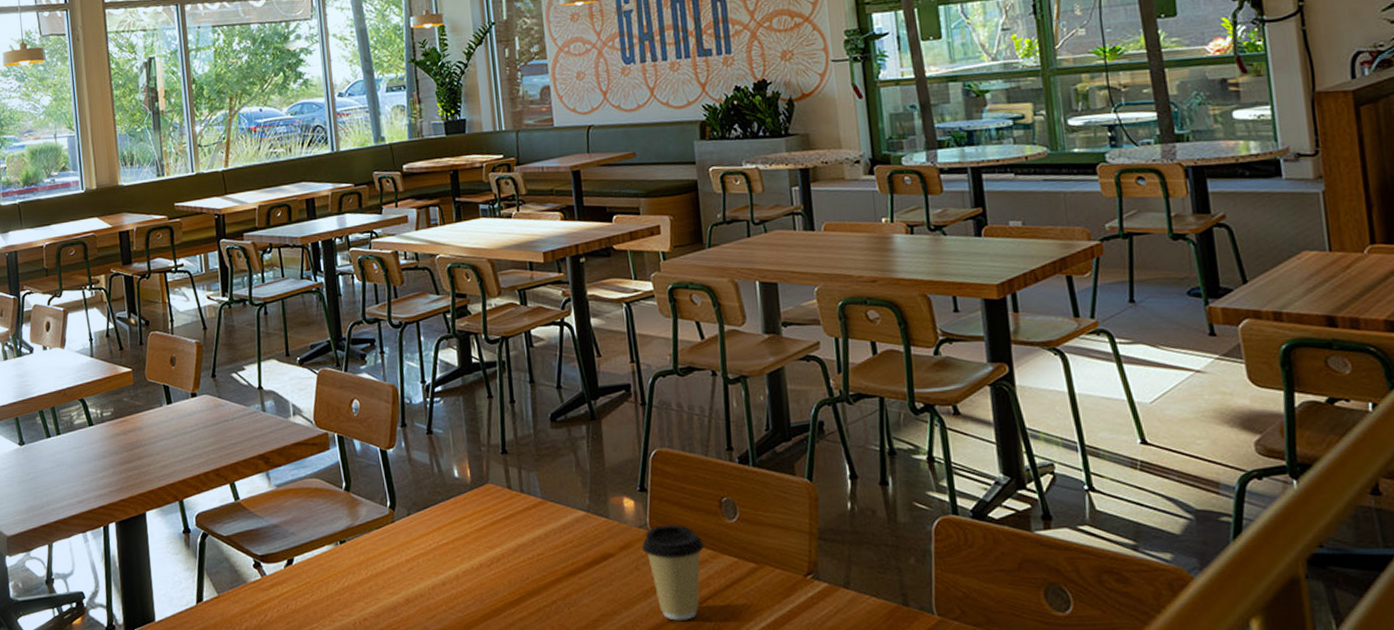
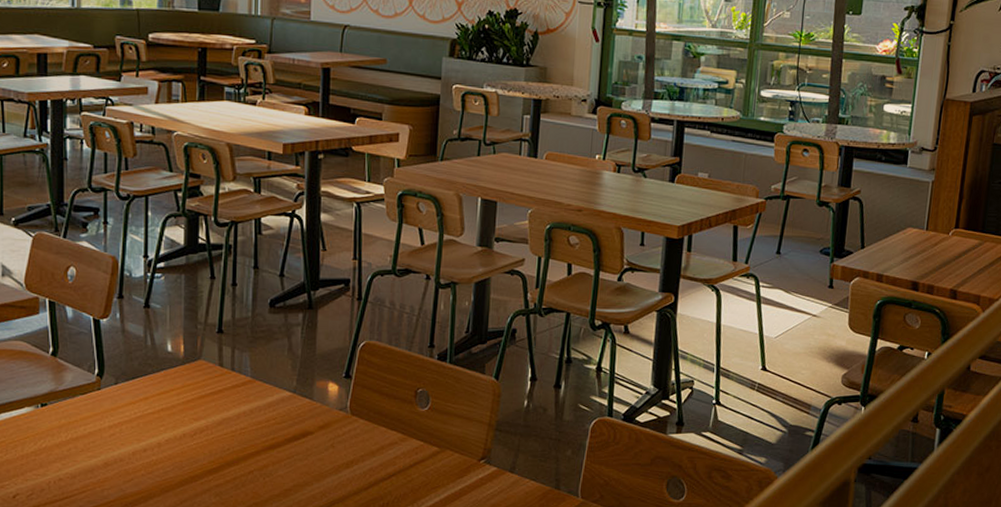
coffee cup: present [642,524,704,621] -> none [340,408,396,493]

